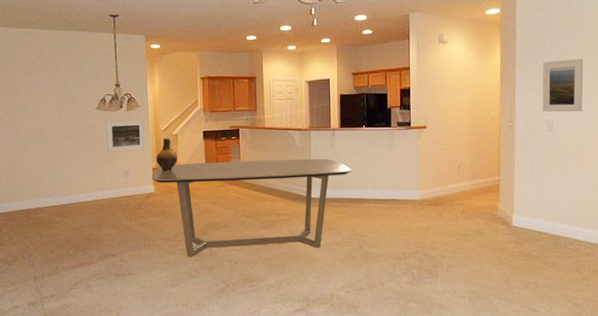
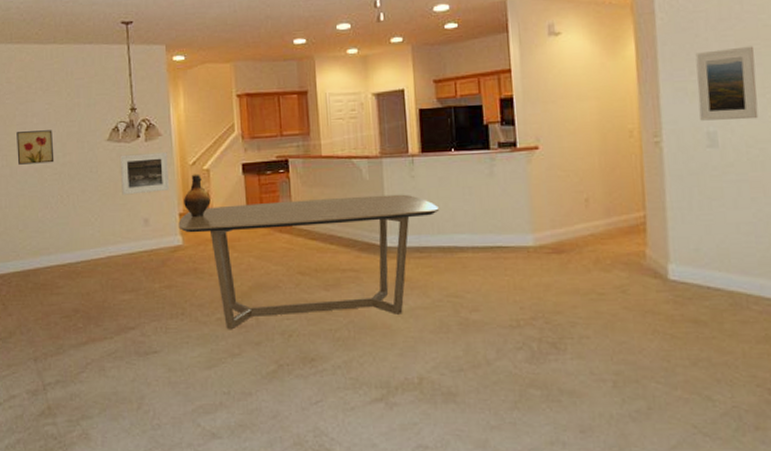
wall art: none [21,99,53,126] -> present [16,130,55,165]

